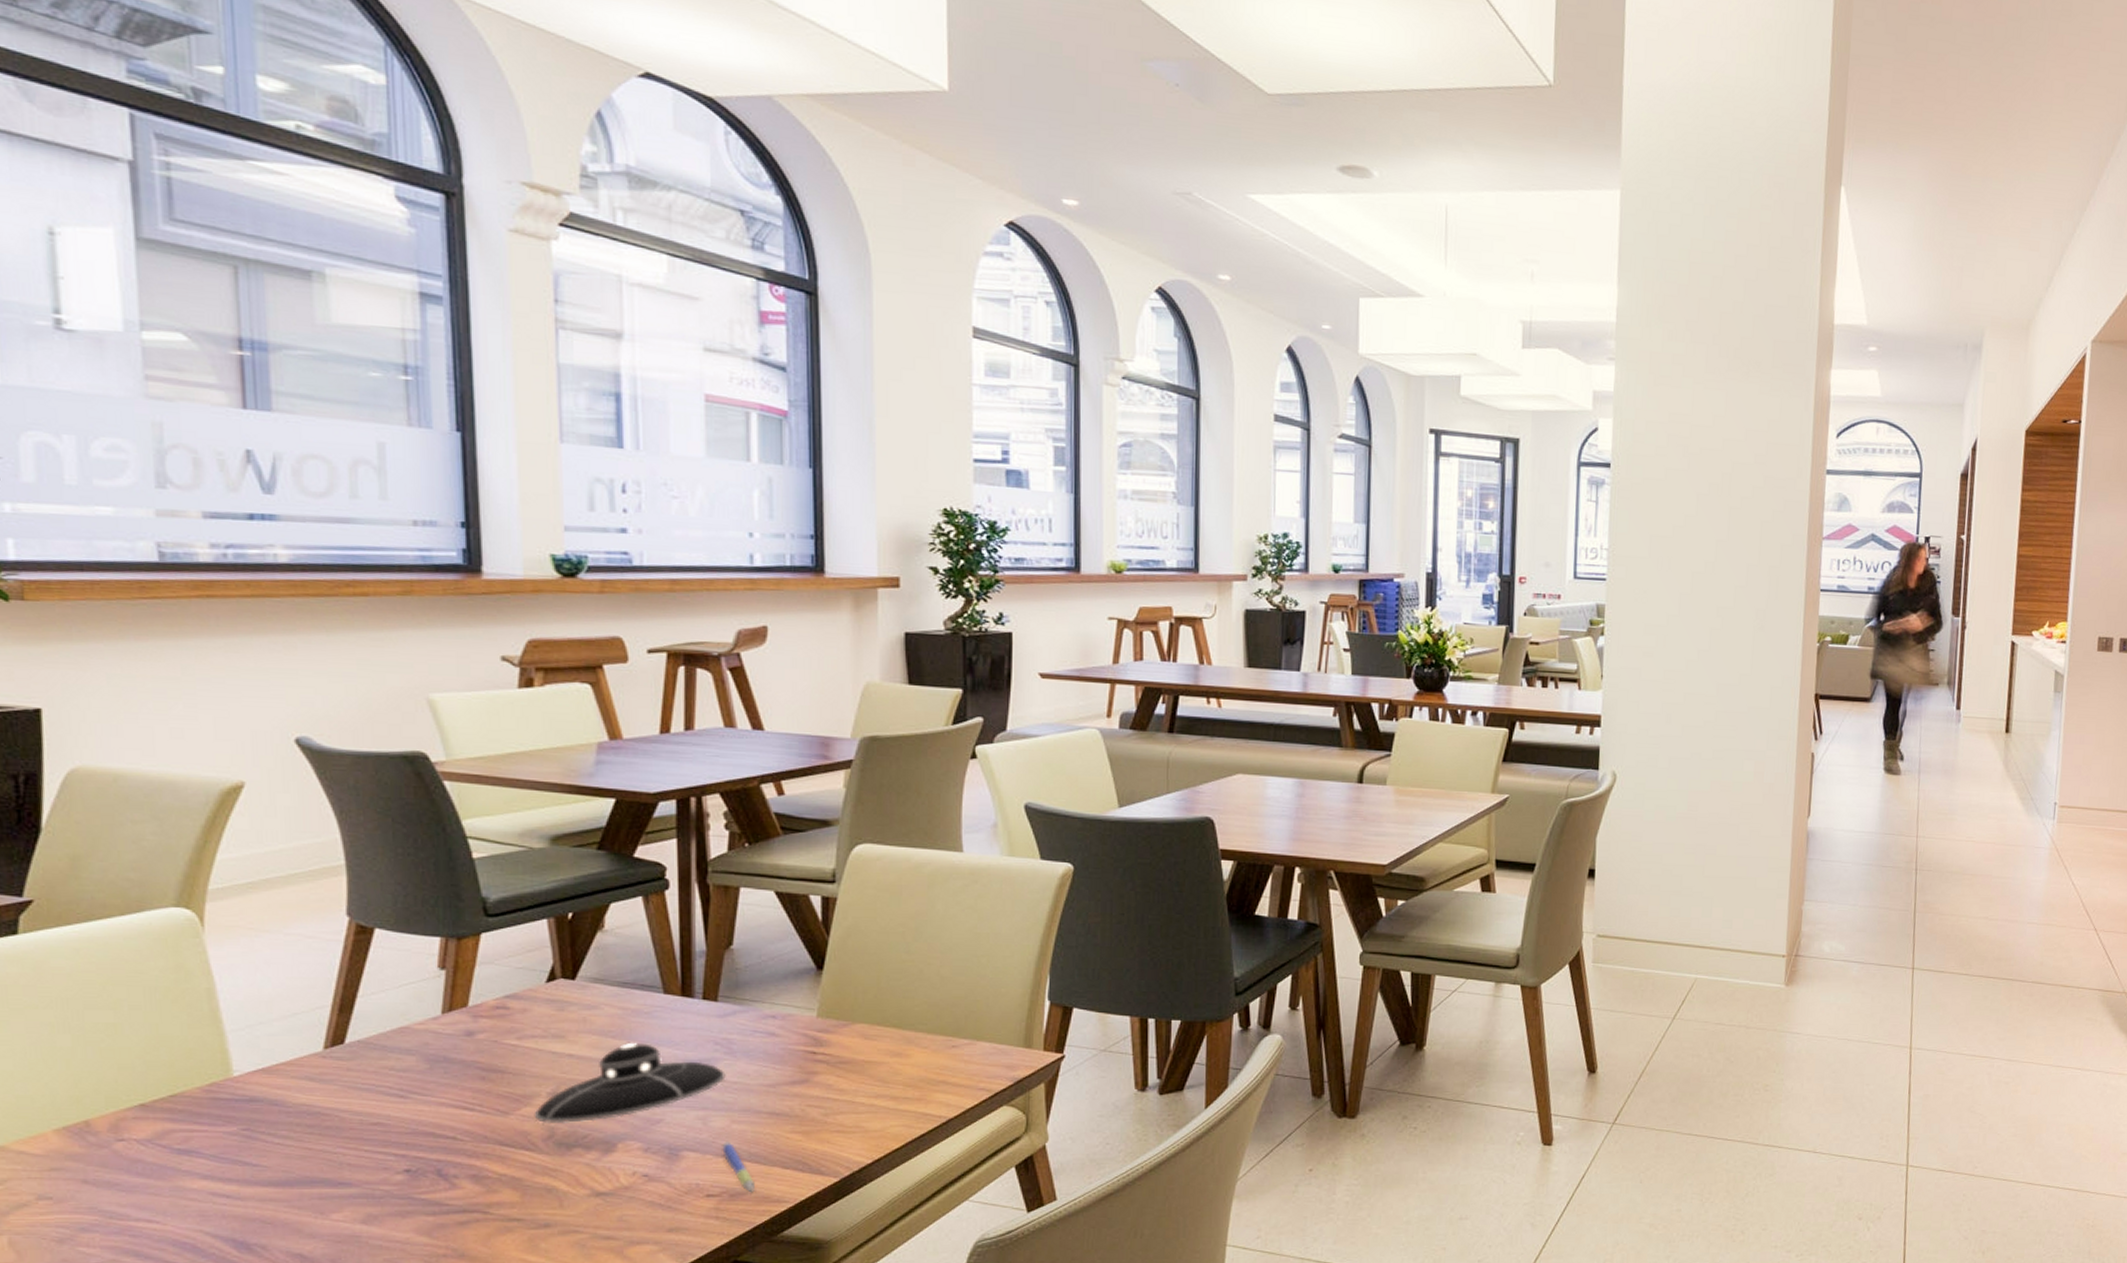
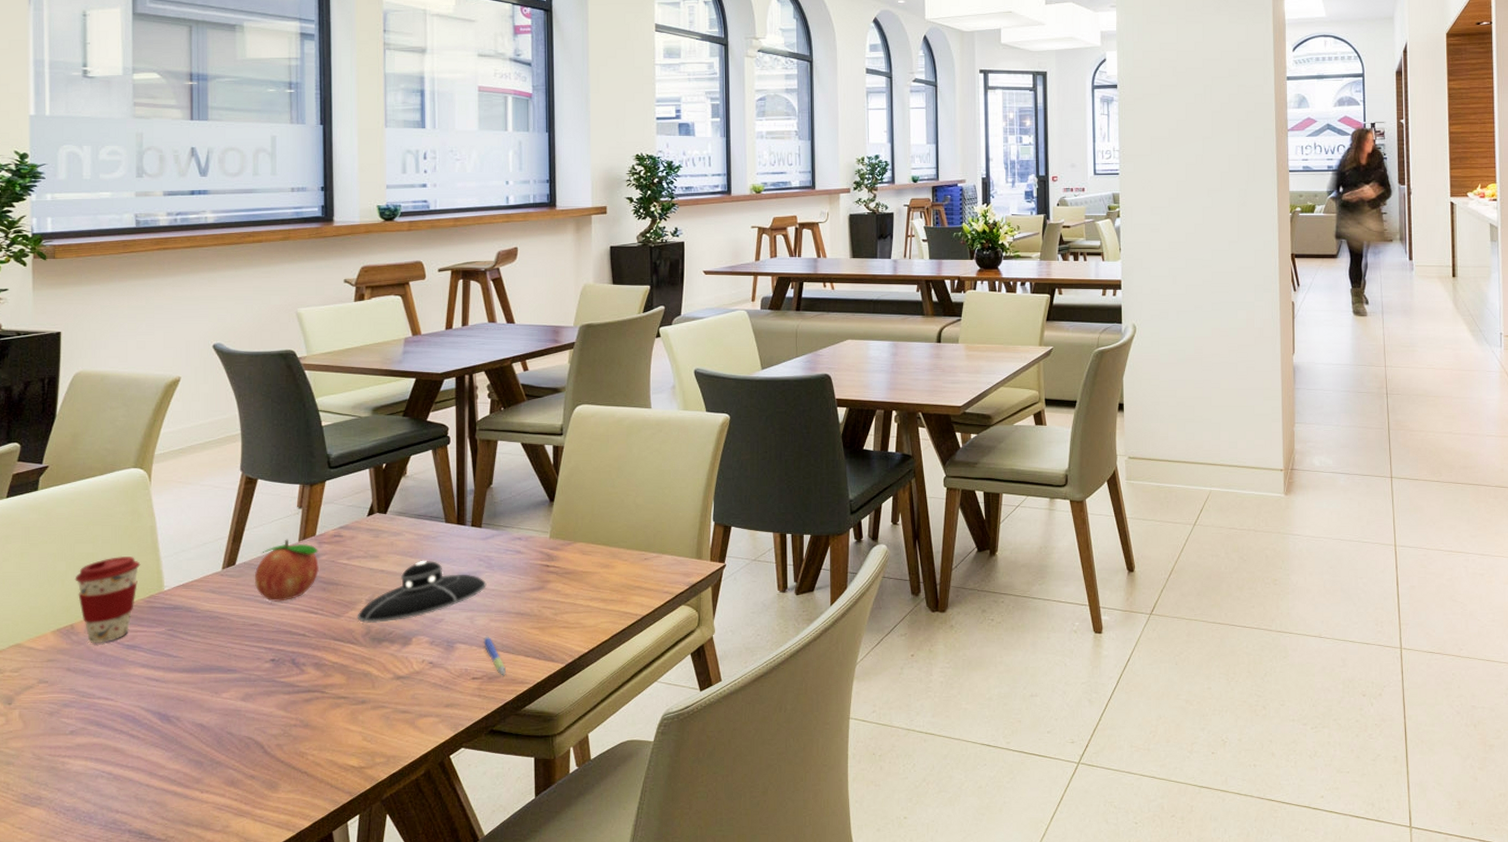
coffee cup: none [87,1028,194,1146] -> present [75,555,141,643]
fruit: none [374,1010,474,1094] -> present [254,539,319,602]

